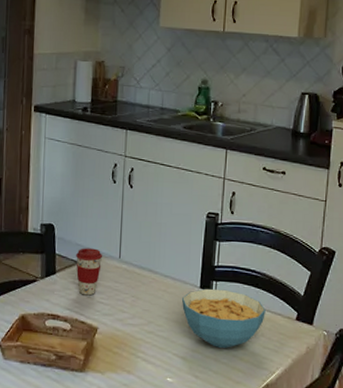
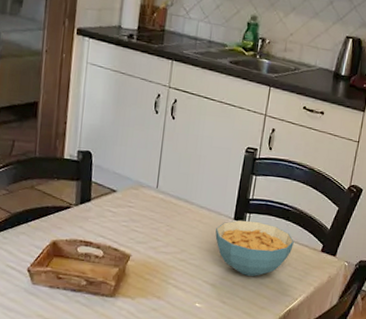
coffee cup: present [76,248,103,296] -> none [112,176,141,224]

